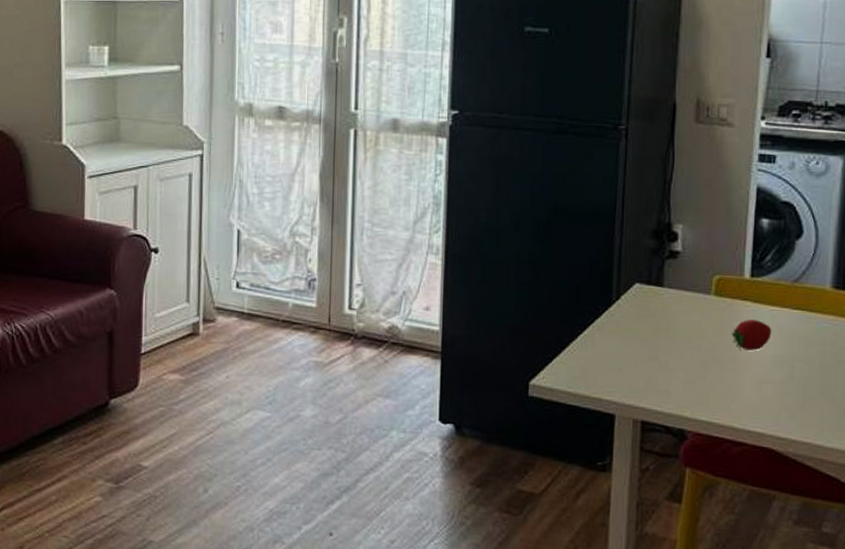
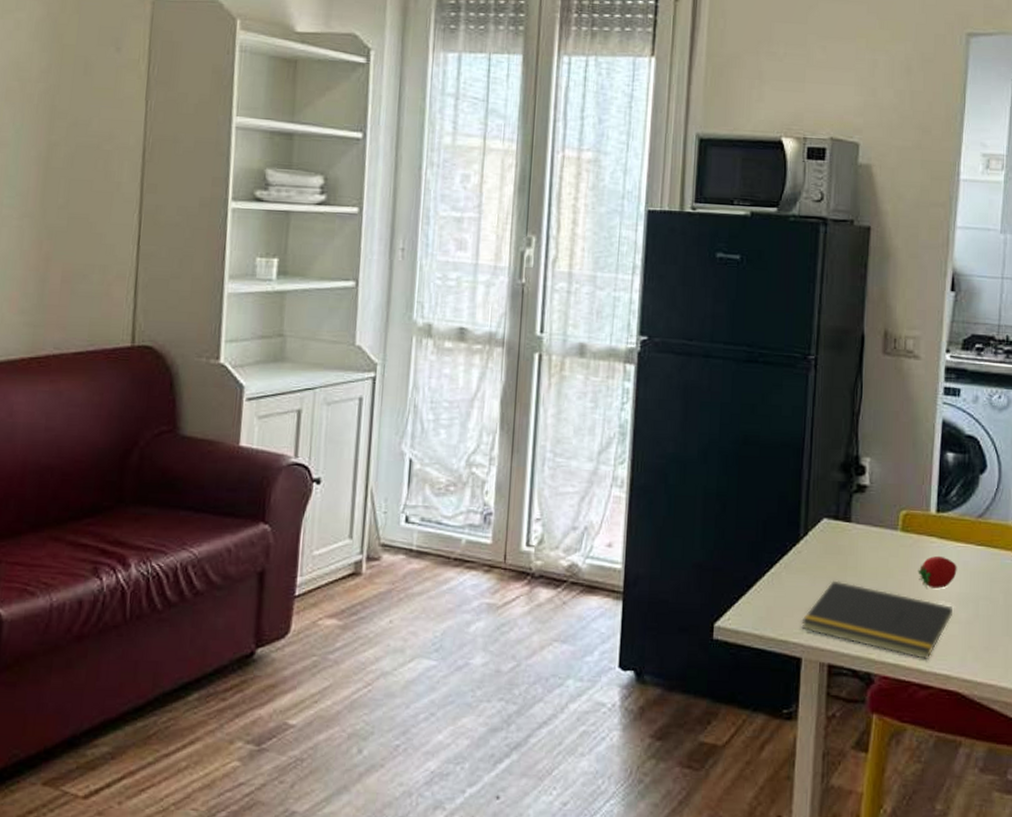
notepad: none [614,342,768,418] -> present [801,580,954,659]

